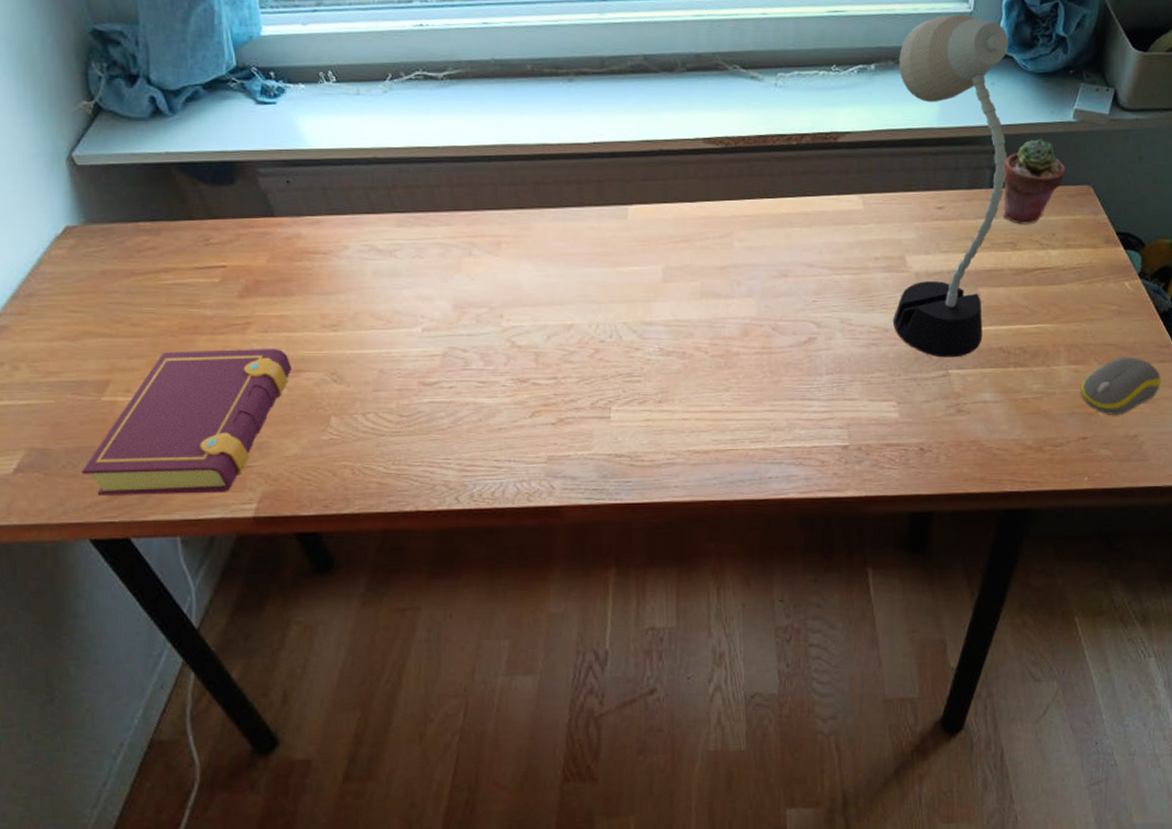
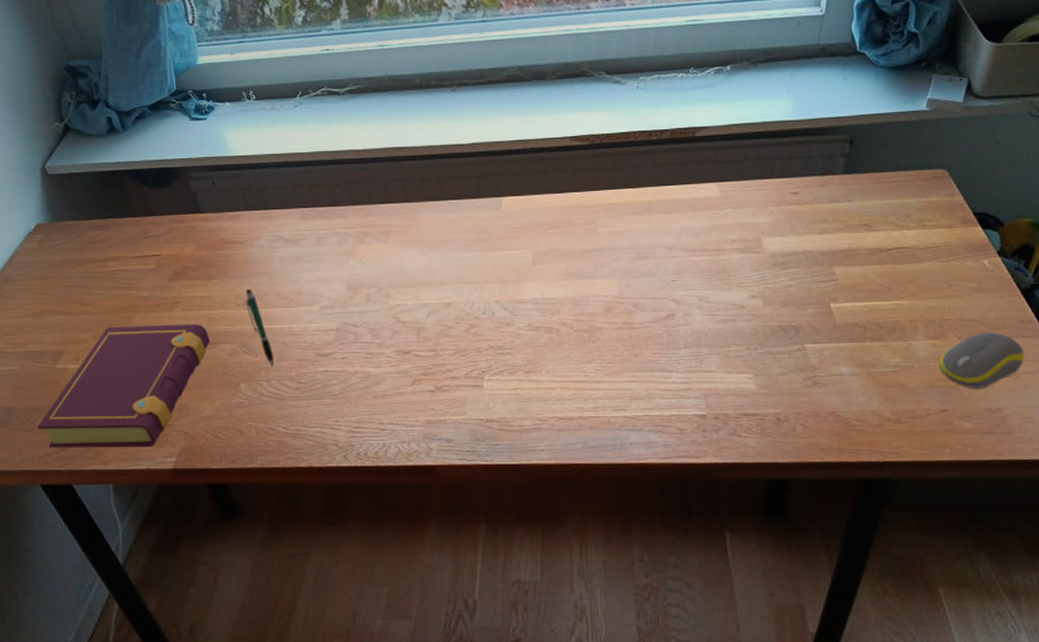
pen: none [333,307,370,398] -> present [245,288,274,367]
desk lamp: present [893,14,1009,358] -> none [750,17,861,333]
potted succulent: present [1002,138,1066,225] -> none [856,126,920,207]

